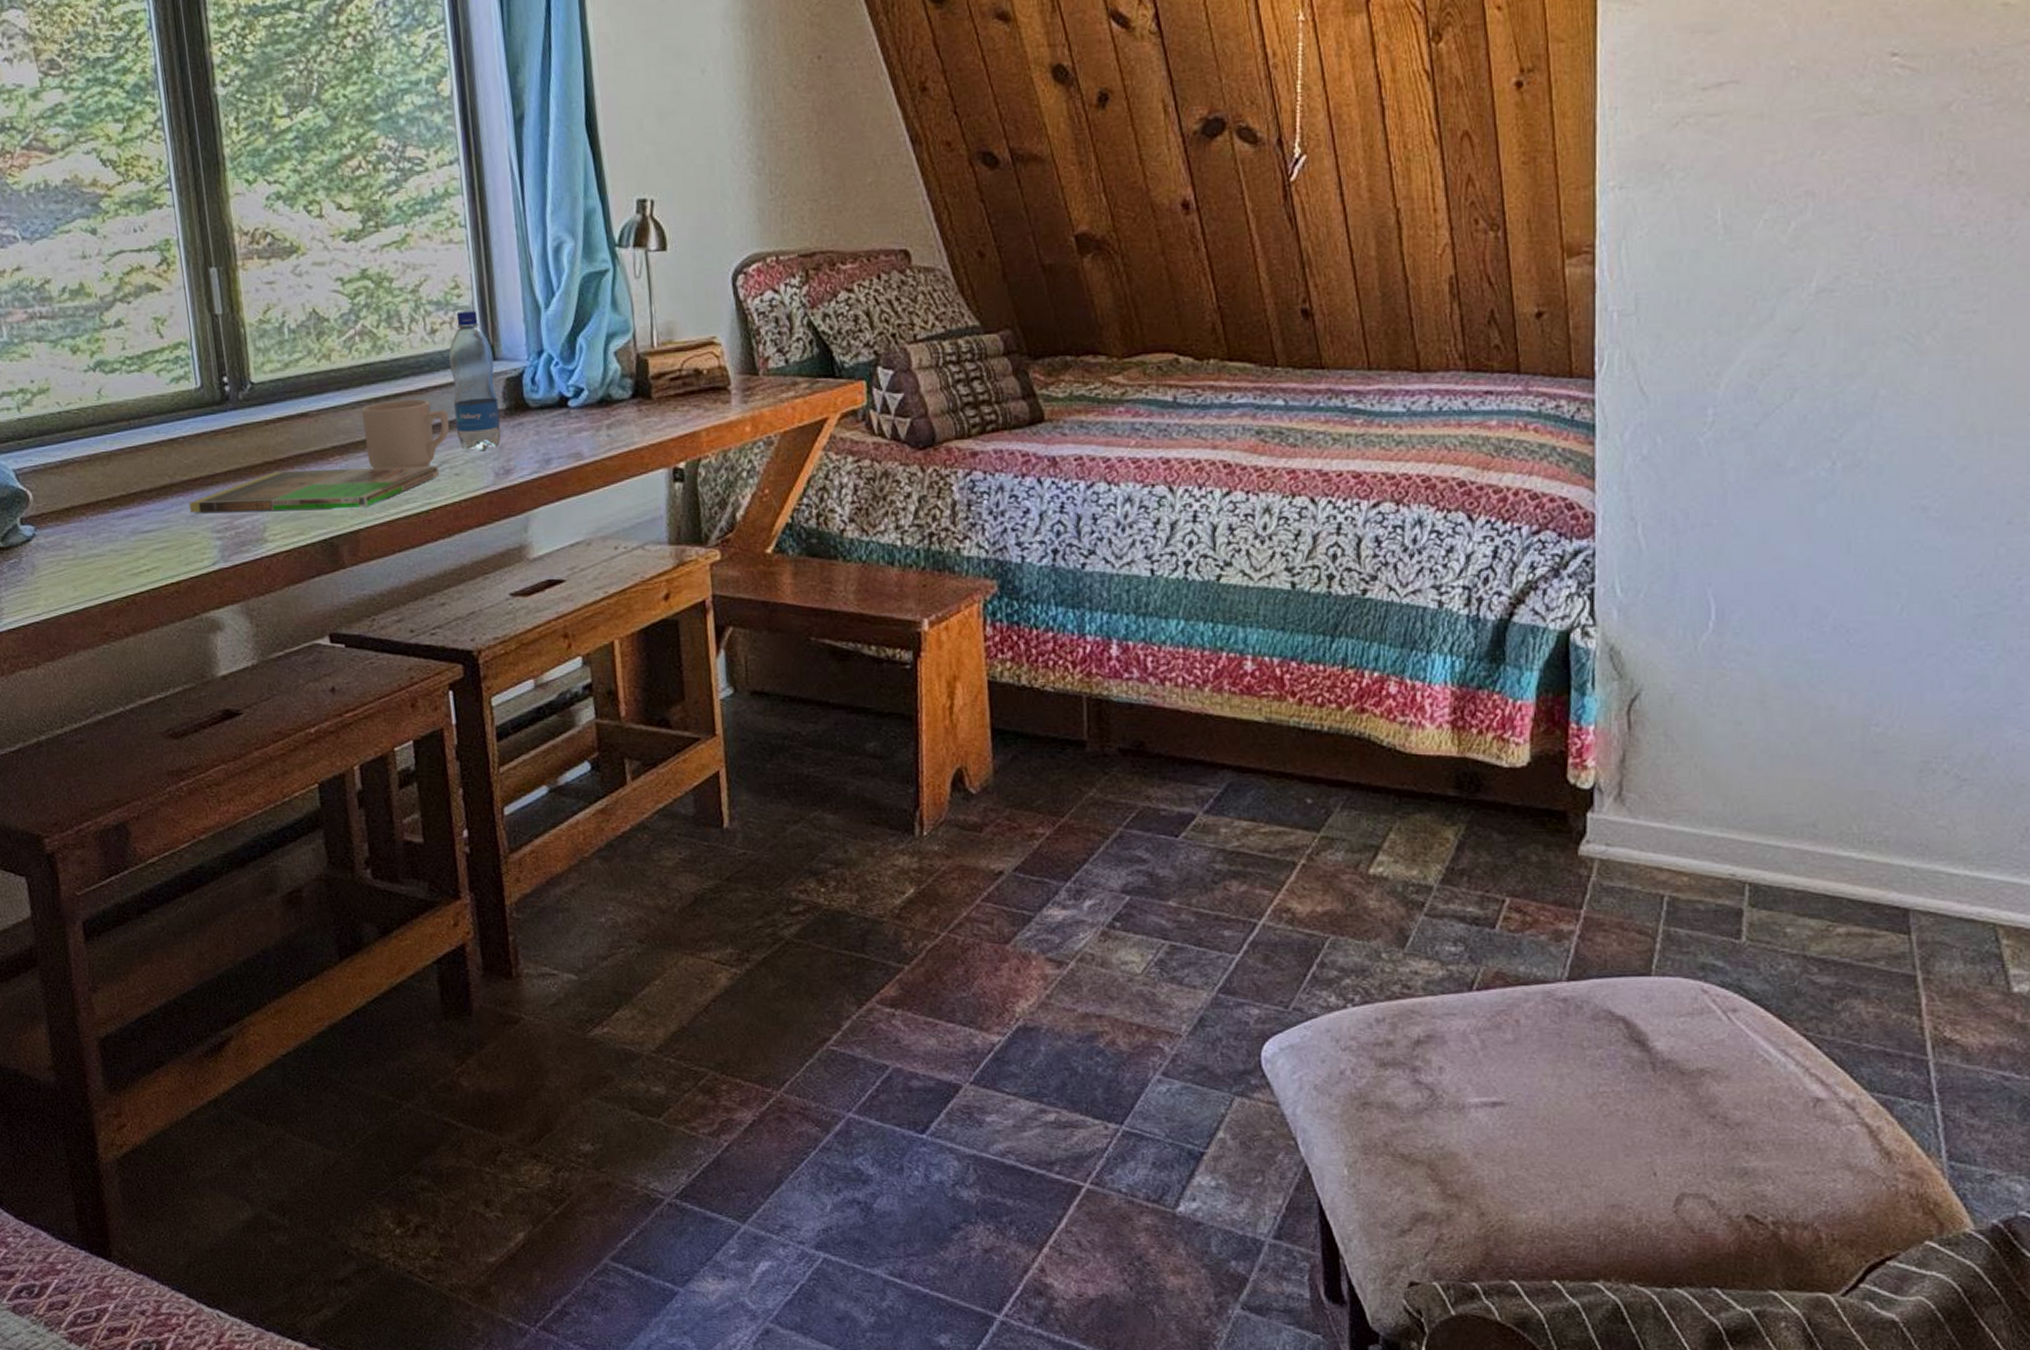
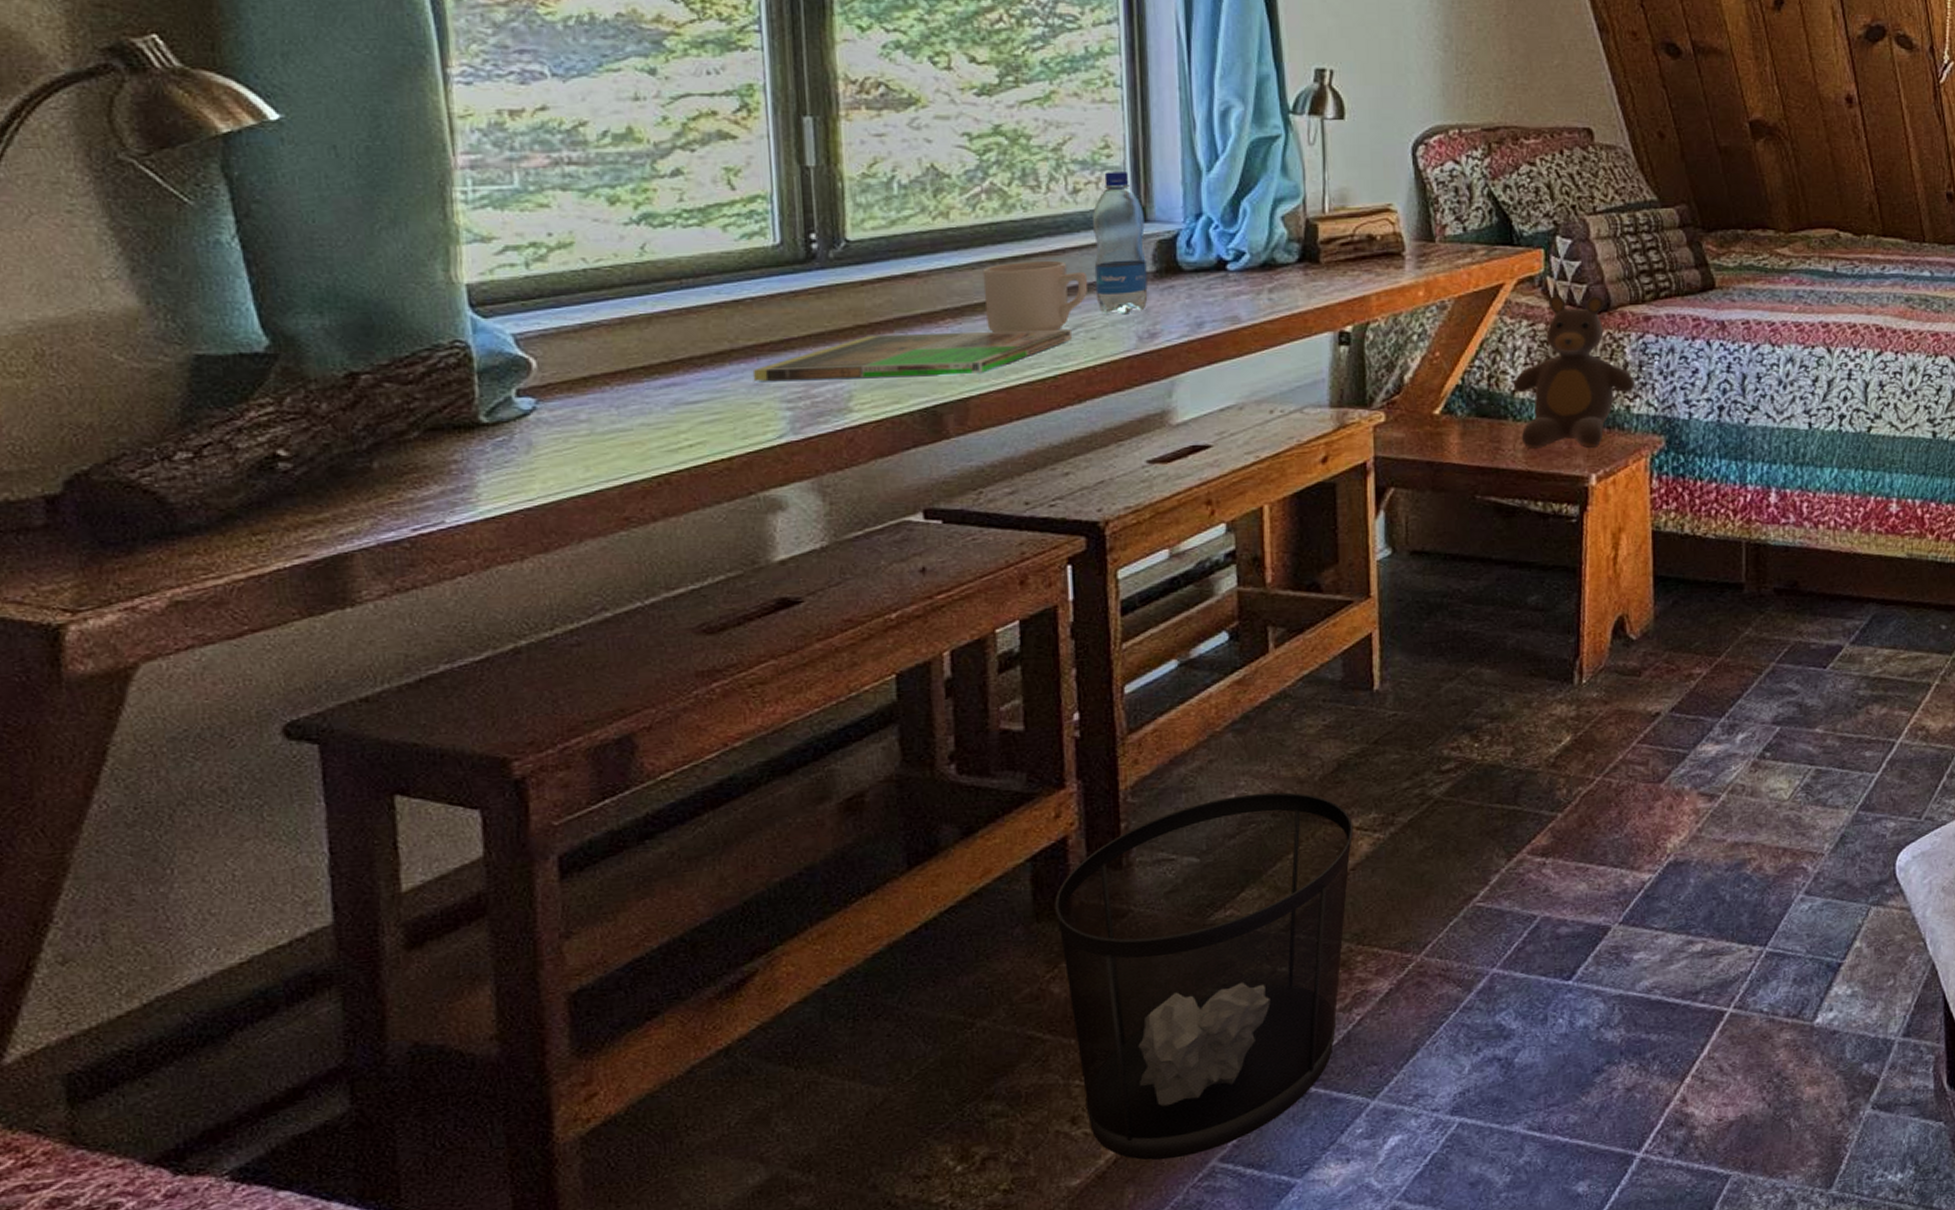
waste bin: none [458,919,713,1251] -> present [1053,792,1354,1160]
teddy bear: none [841,430,964,592] -> present [1513,296,1635,449]

